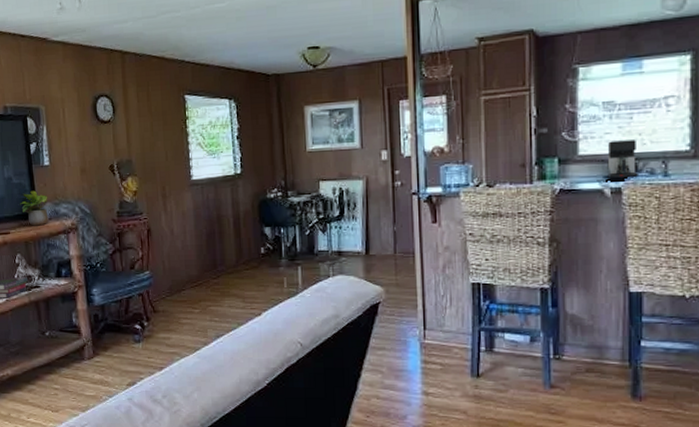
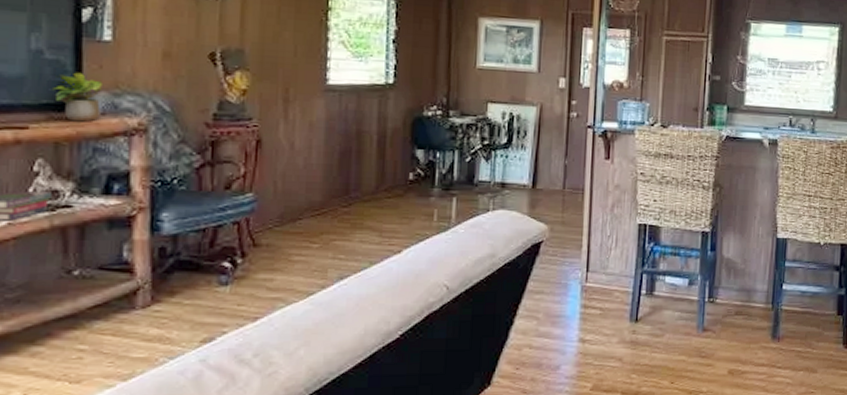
coffee maker: present [607,140,638,179] -> none [767,95,792,132]

